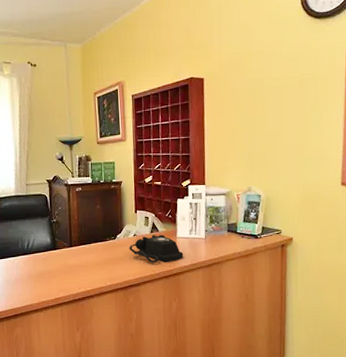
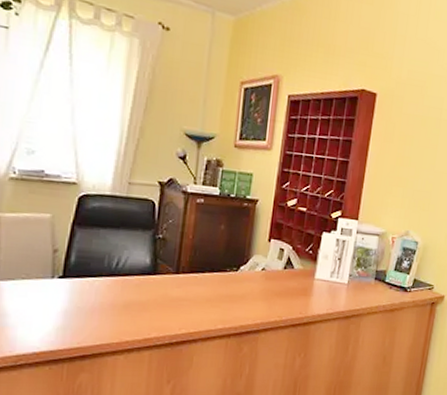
telephone: present [129,234,184,263] -> none [253,272,320,309]

